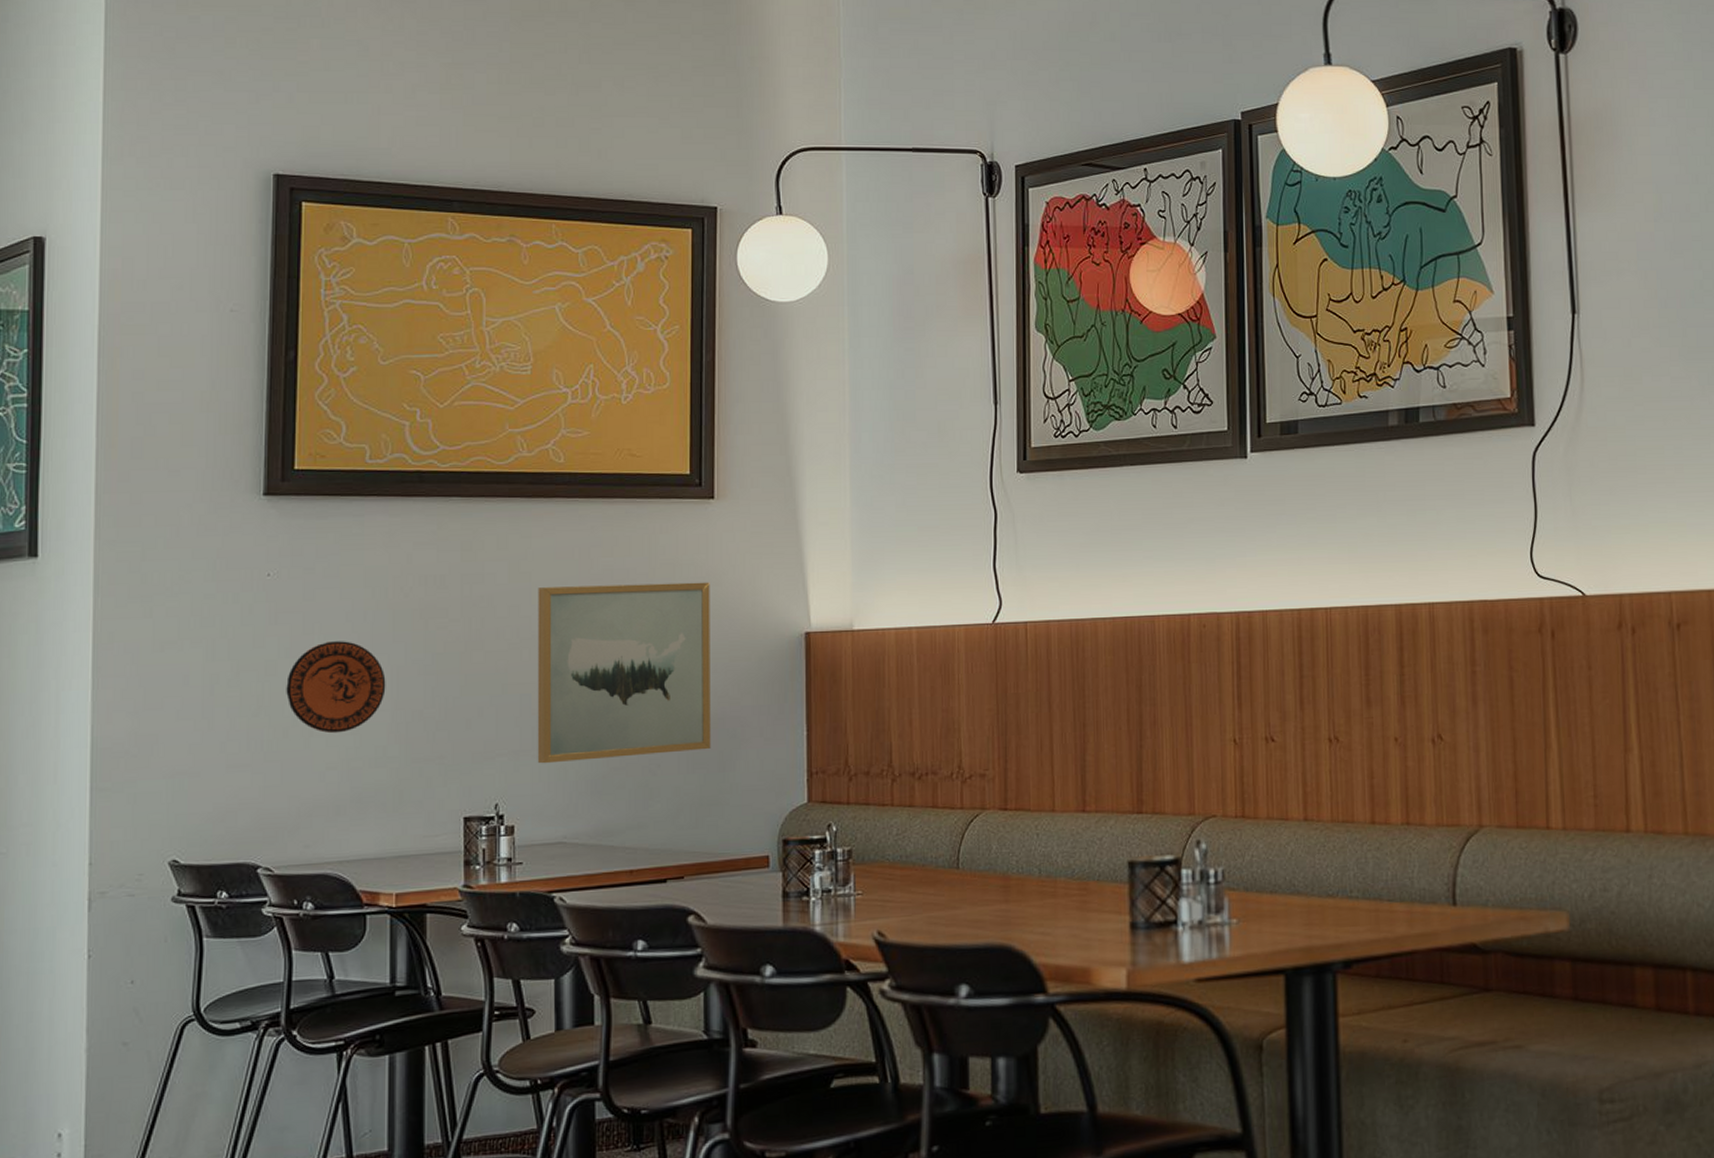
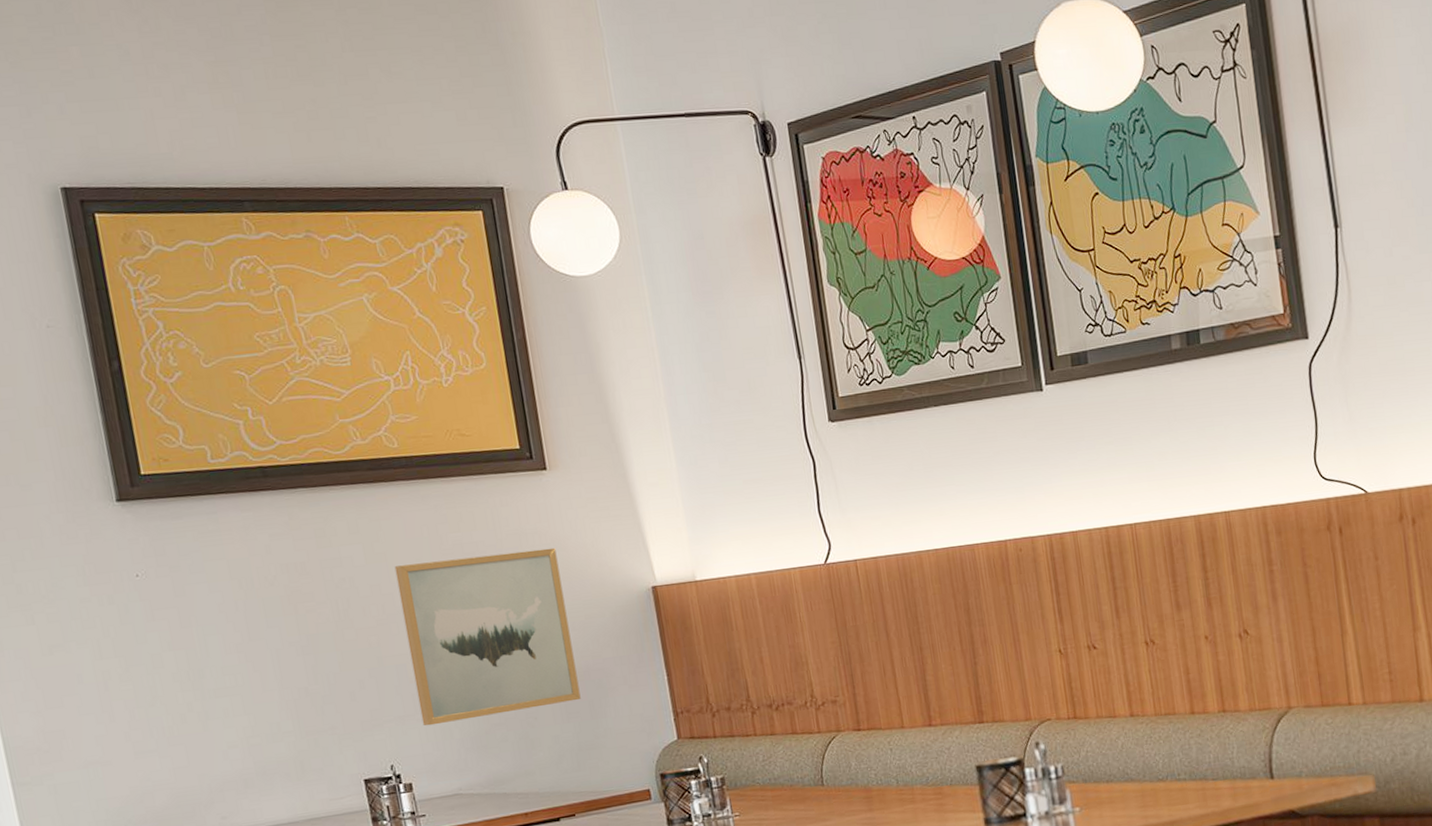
decorative plate: present [286,641,386,734] -> none [174,630,270,716]

